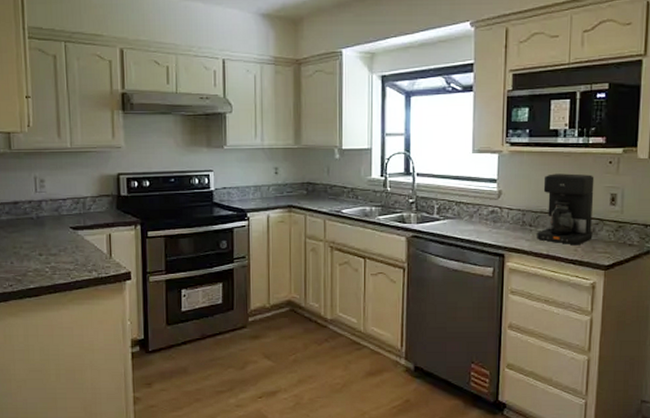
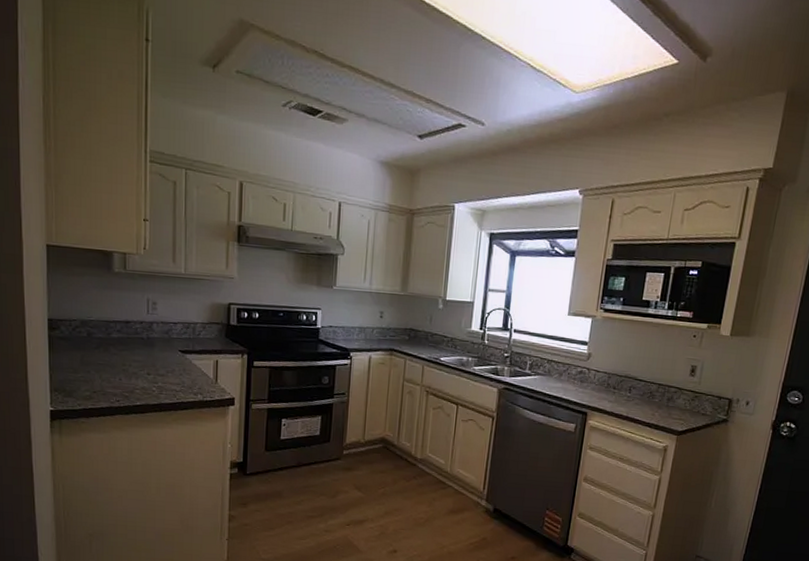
coffee maker: present [537,173,595,245] -> none [619,342,678,410]

